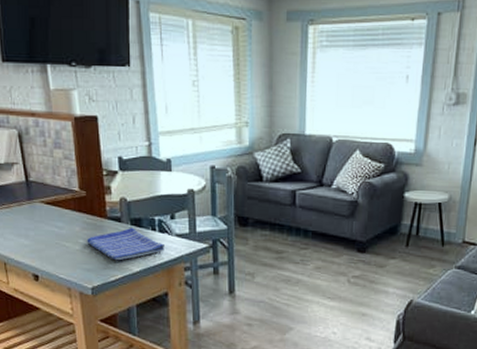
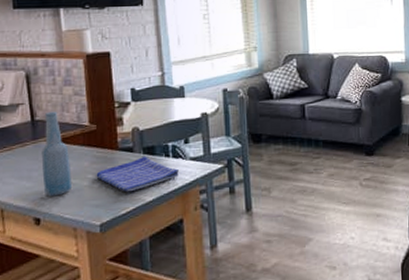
bottle: none [36,173,66,257] -> present [41,111,73,197]

